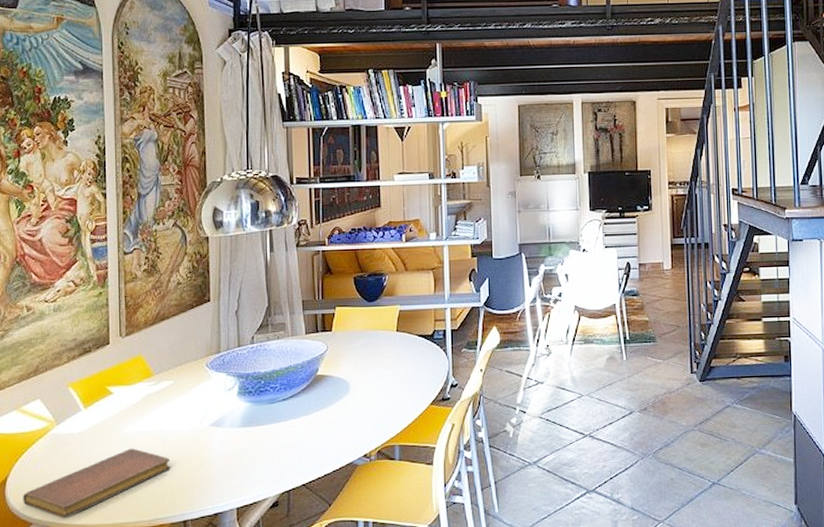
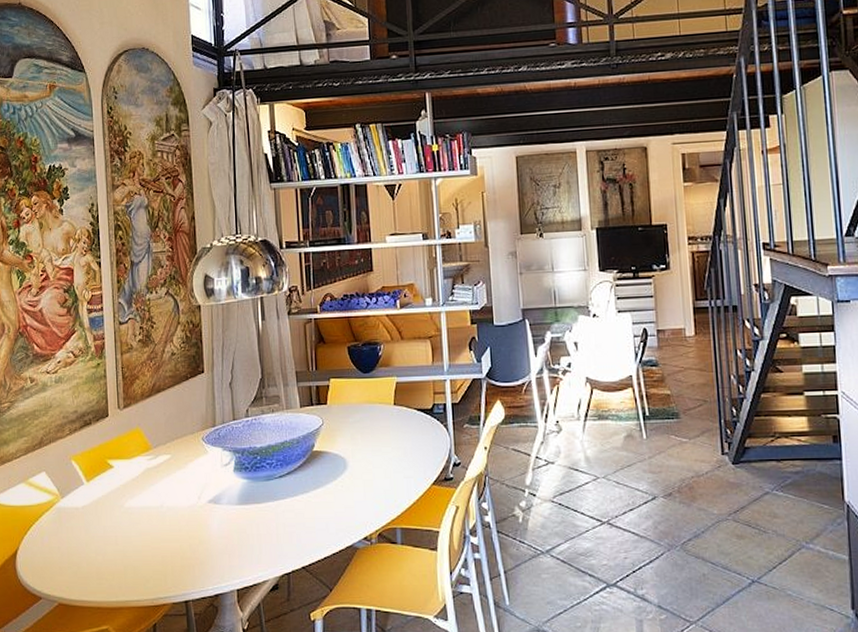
notebook: present [23,448,171,518] -> none [32,524,171,593]

